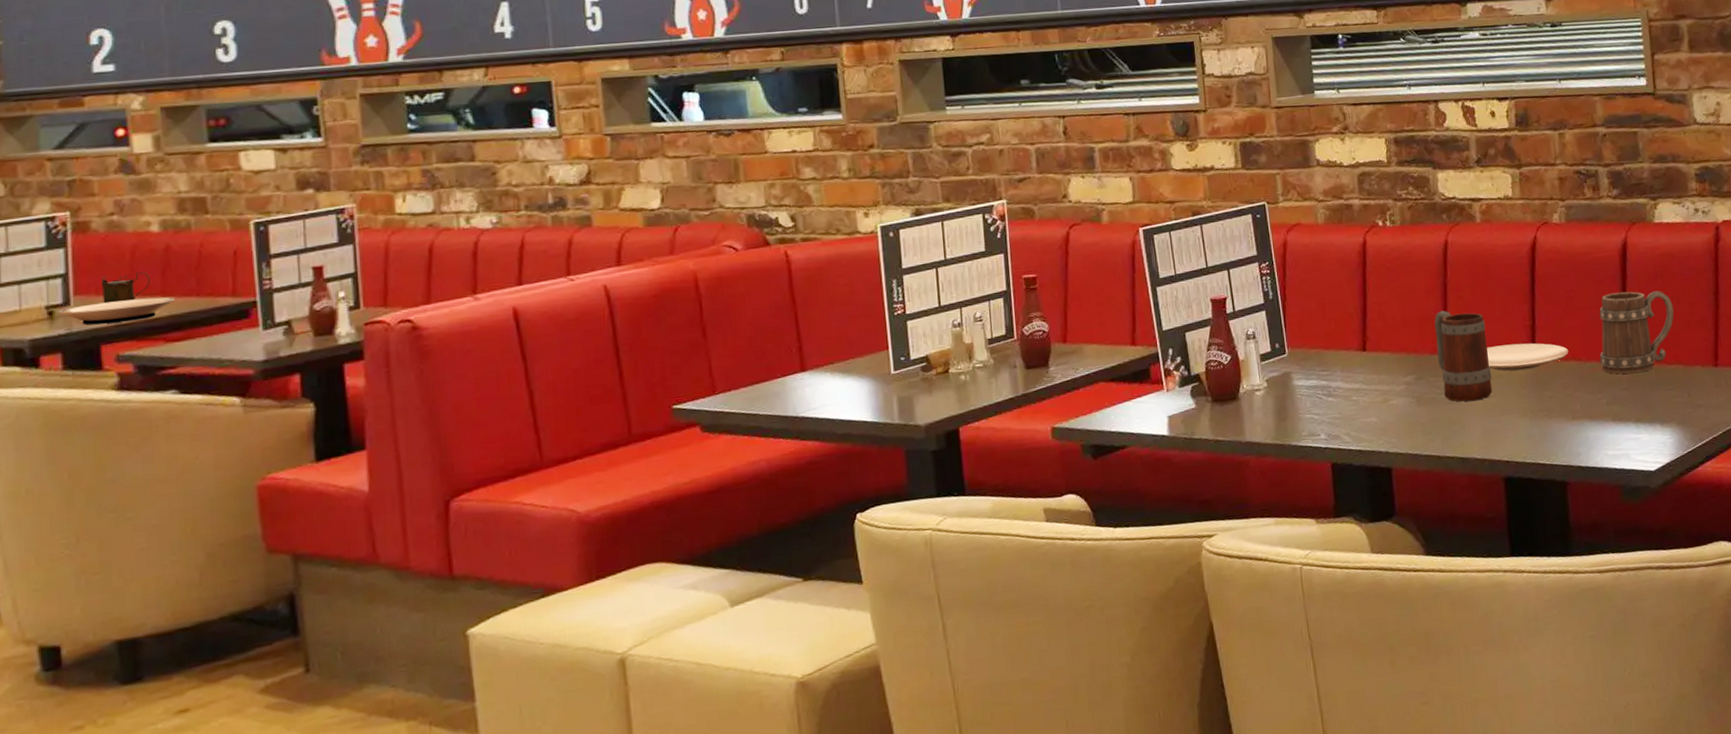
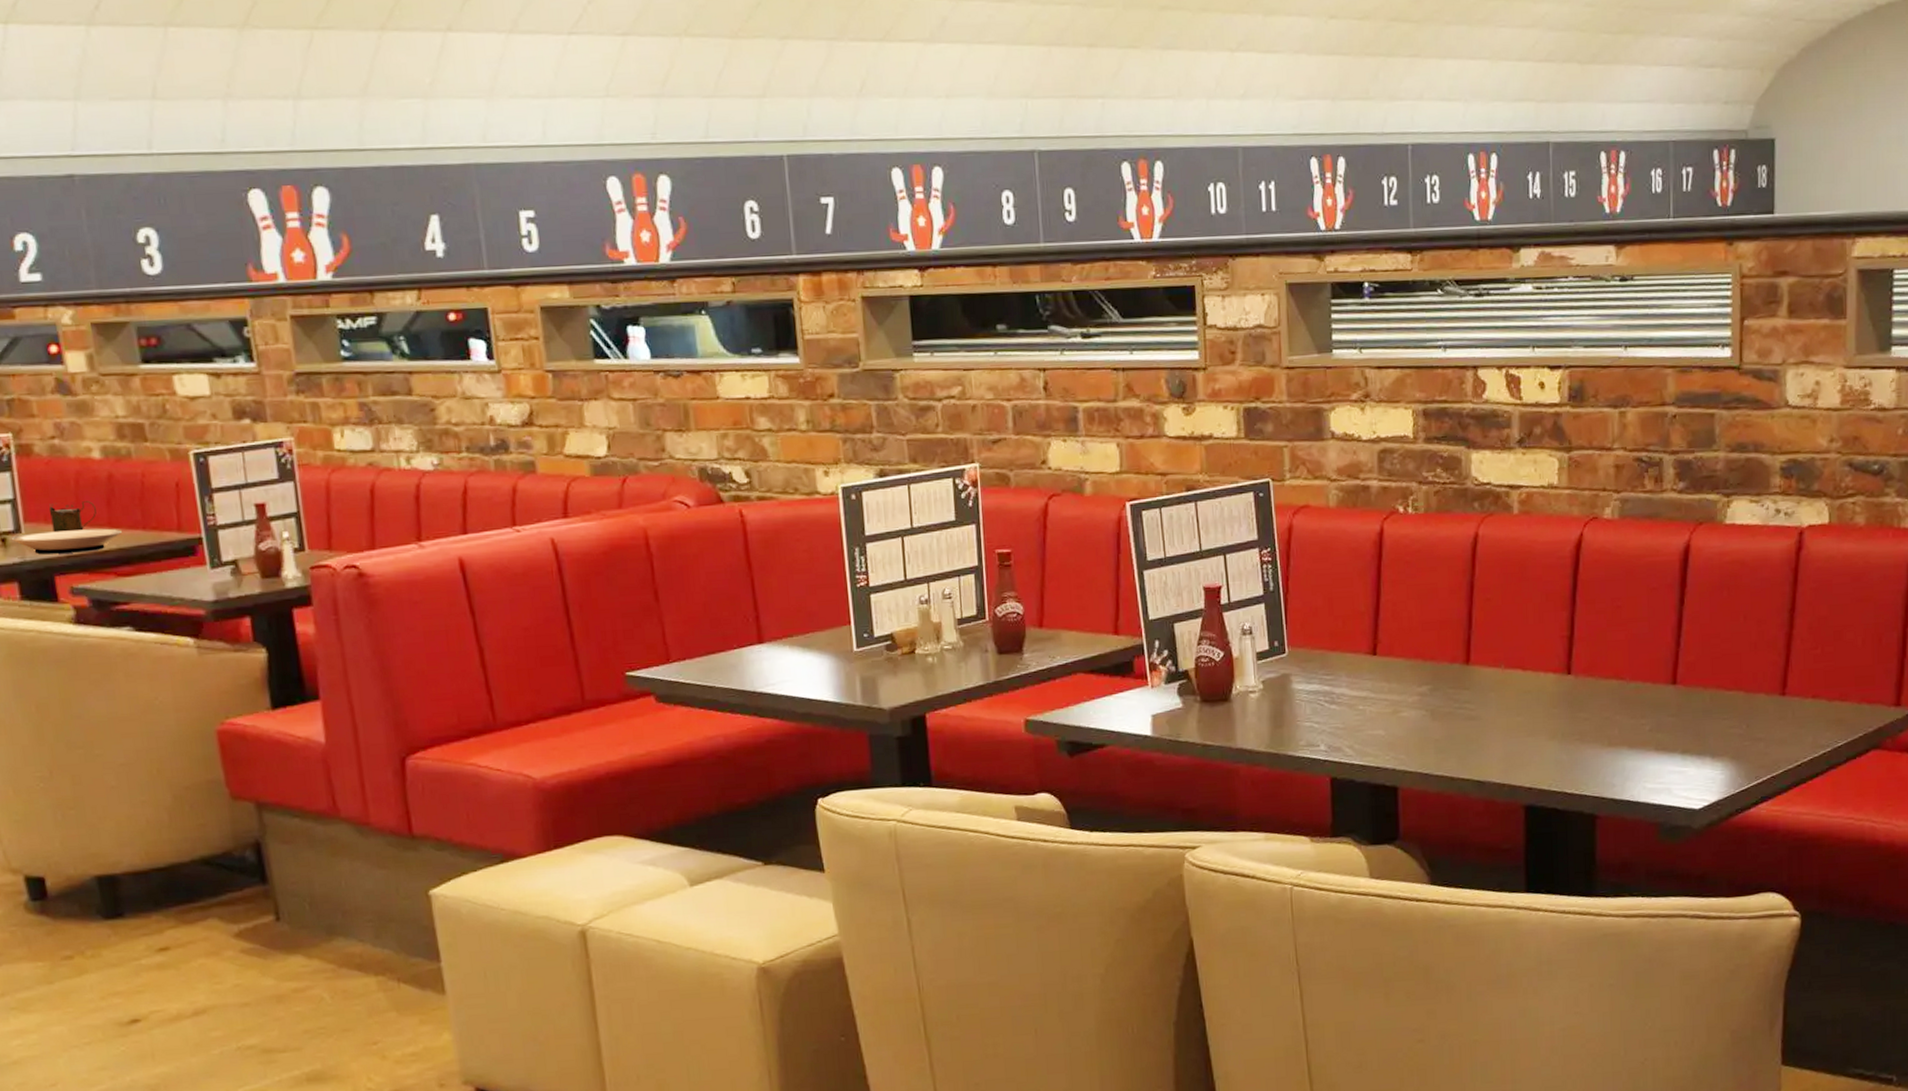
beer mug: present [1434,310,1493,402] -> none [1457,614,1520,719]
plate: present [1486,343,1569,372] -> none [1514,656,1611,688]
beer mug: present [1599,290,1674,375] -> none [1646,603,1740,699]

